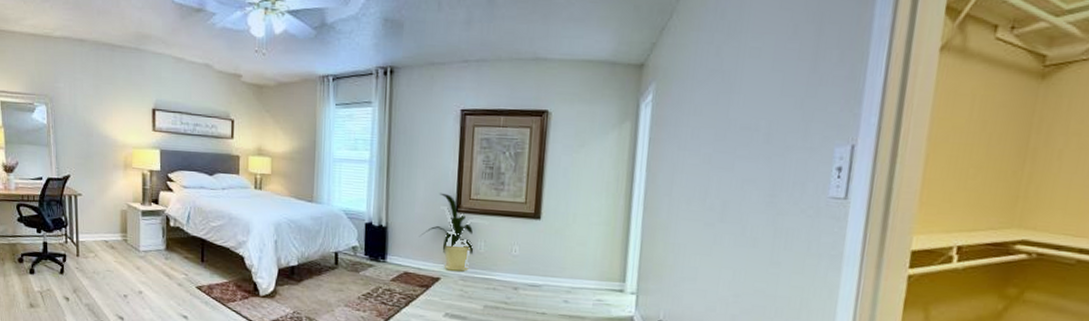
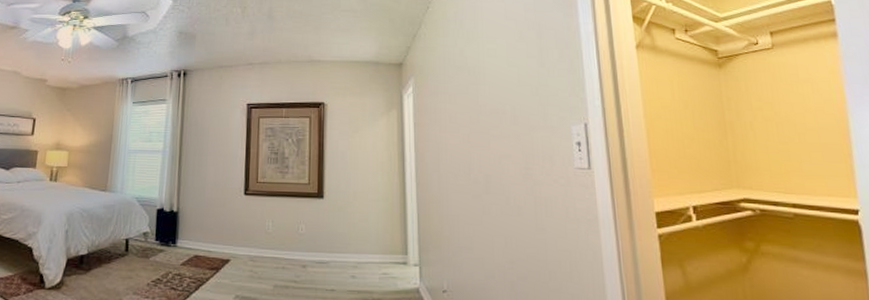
house plant: present [419,192,473,272] -> none [209,177,261,252]

